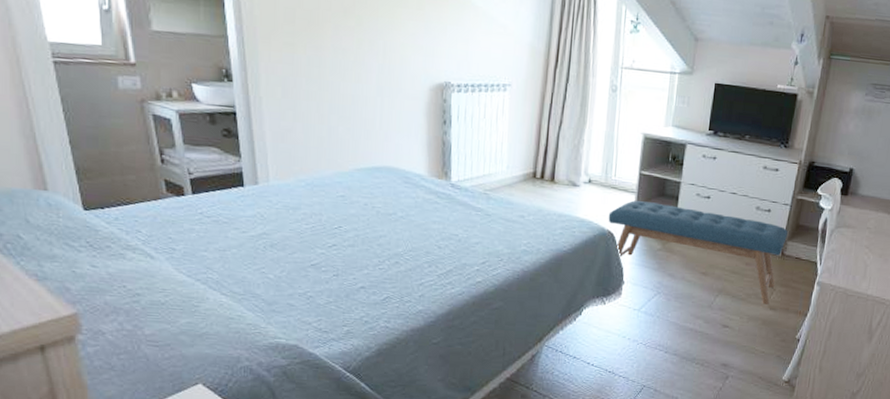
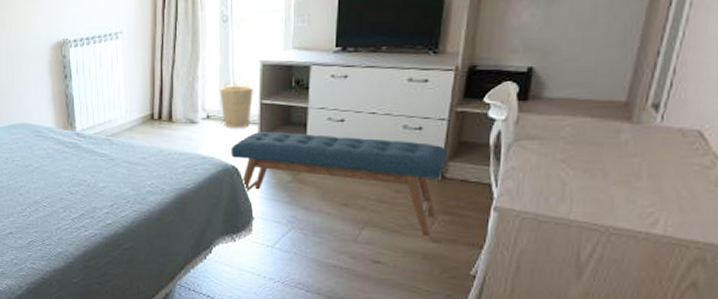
basket: none [603,147,635,195] -> present [219,78,253,128]

